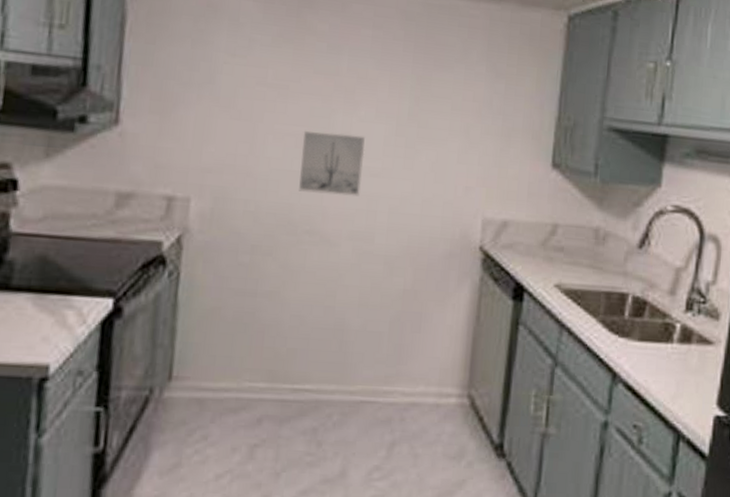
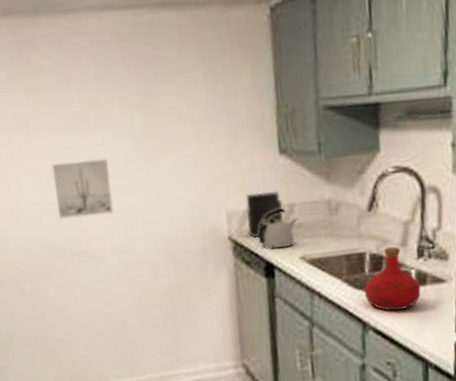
knife block: none [502,183,546,253] -> present [246,171,284,237]
kettle: none [512,226,559,270] -> present [258,208,298,250]
bottle: none [620,292,684,367] -> present [364,246,421,311]

